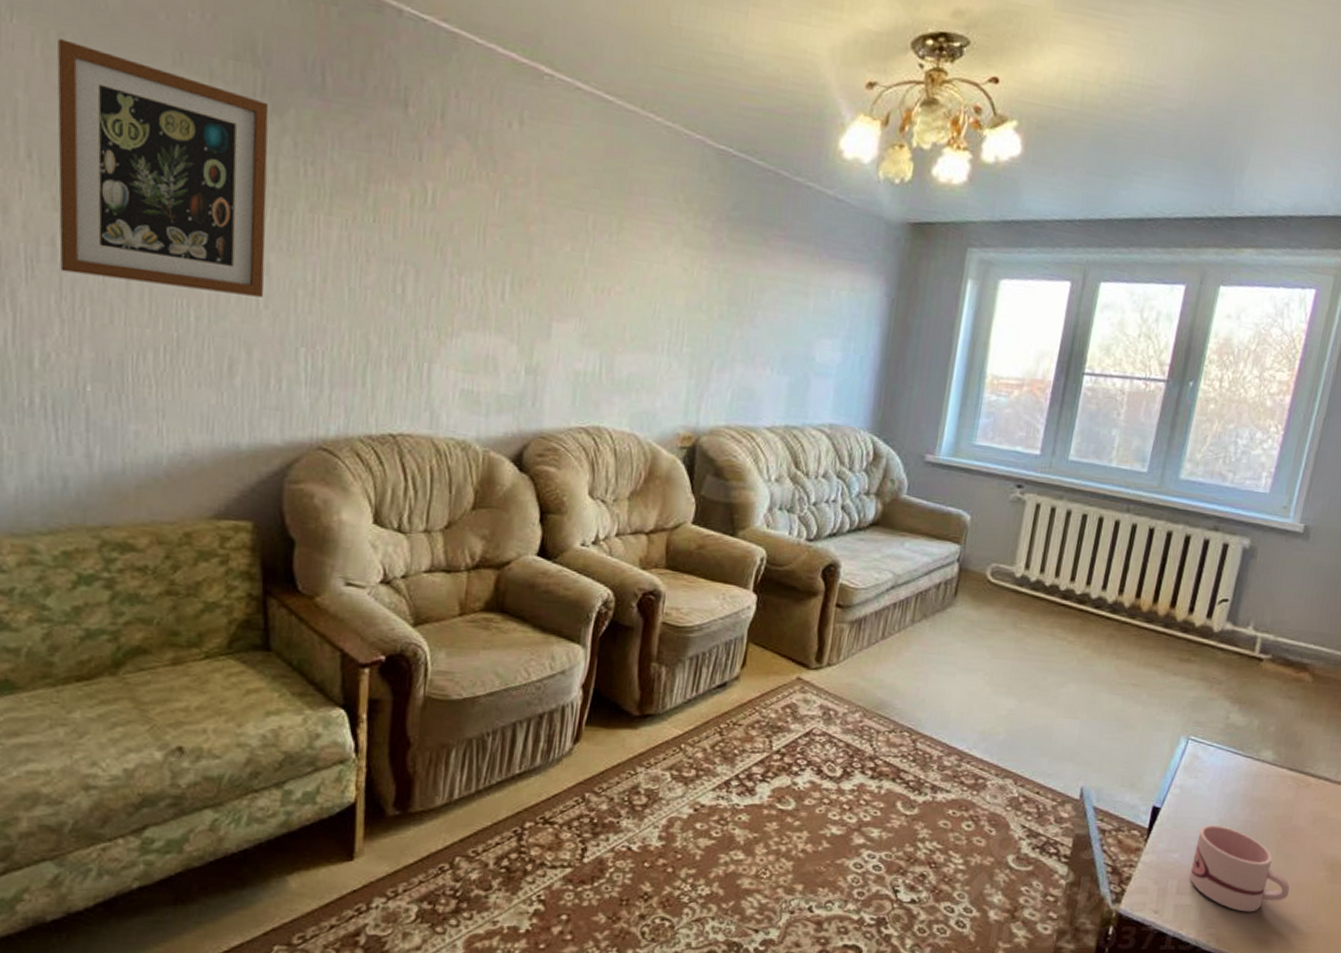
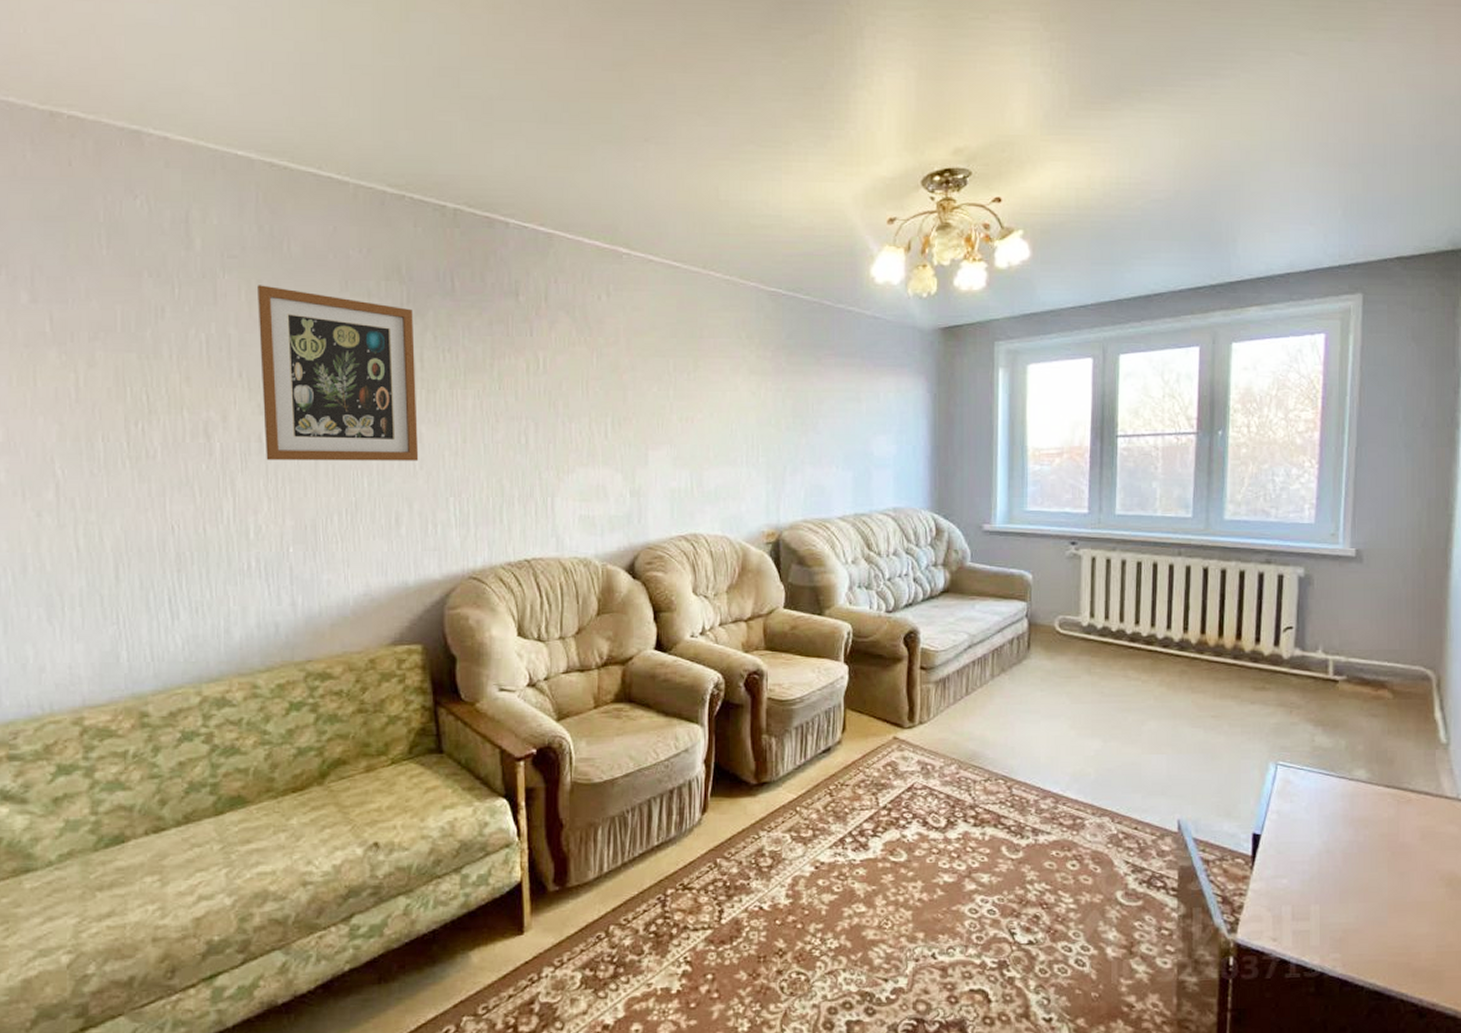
mug: present [1189,824,1290,912] -> none [1302,847,1409,935]

